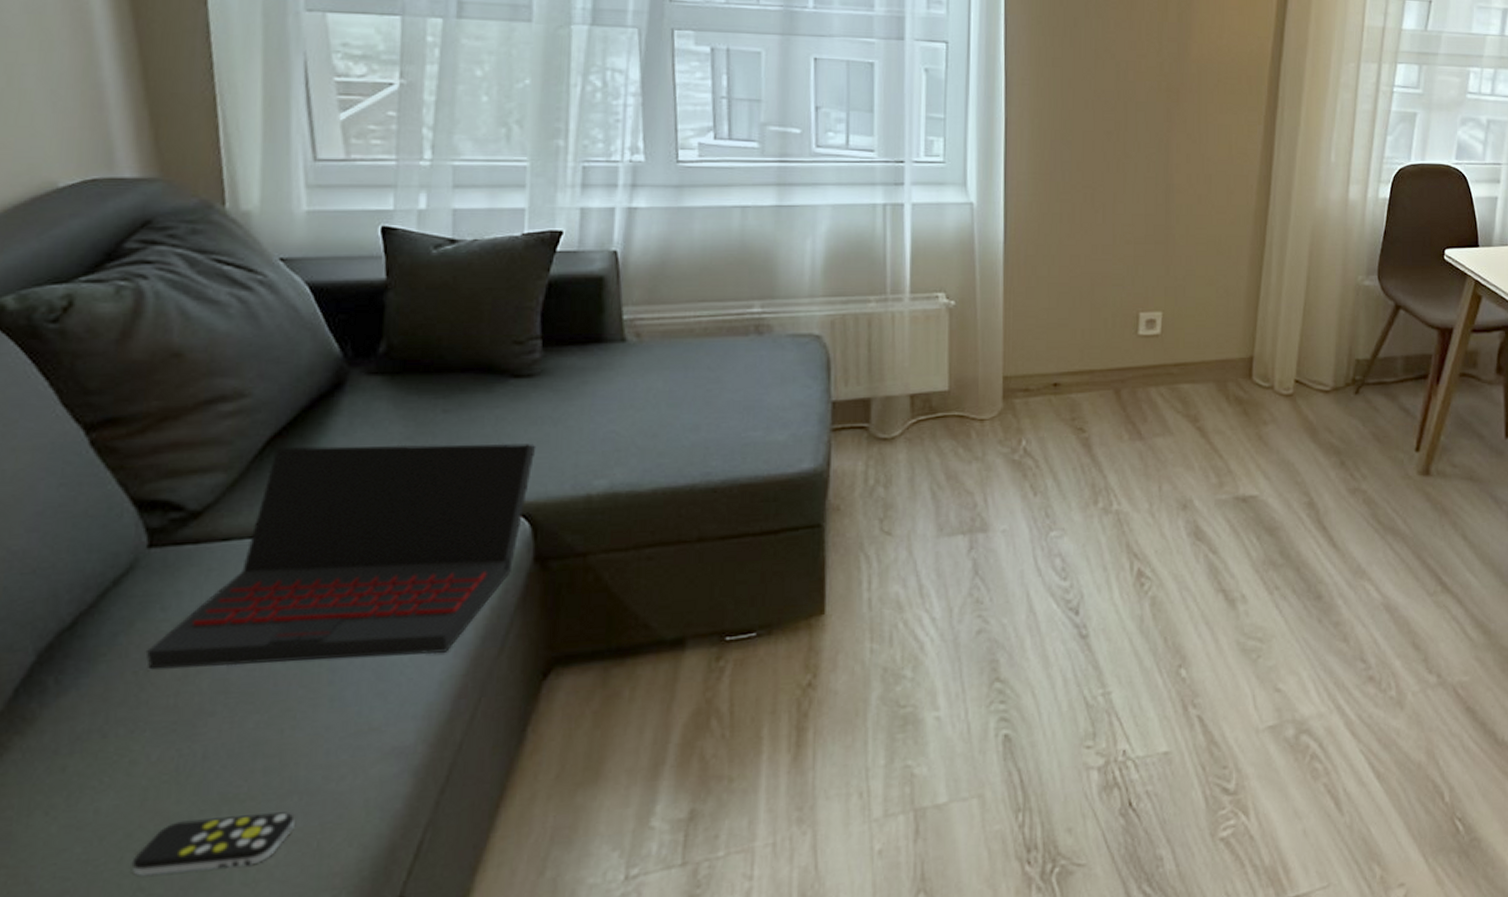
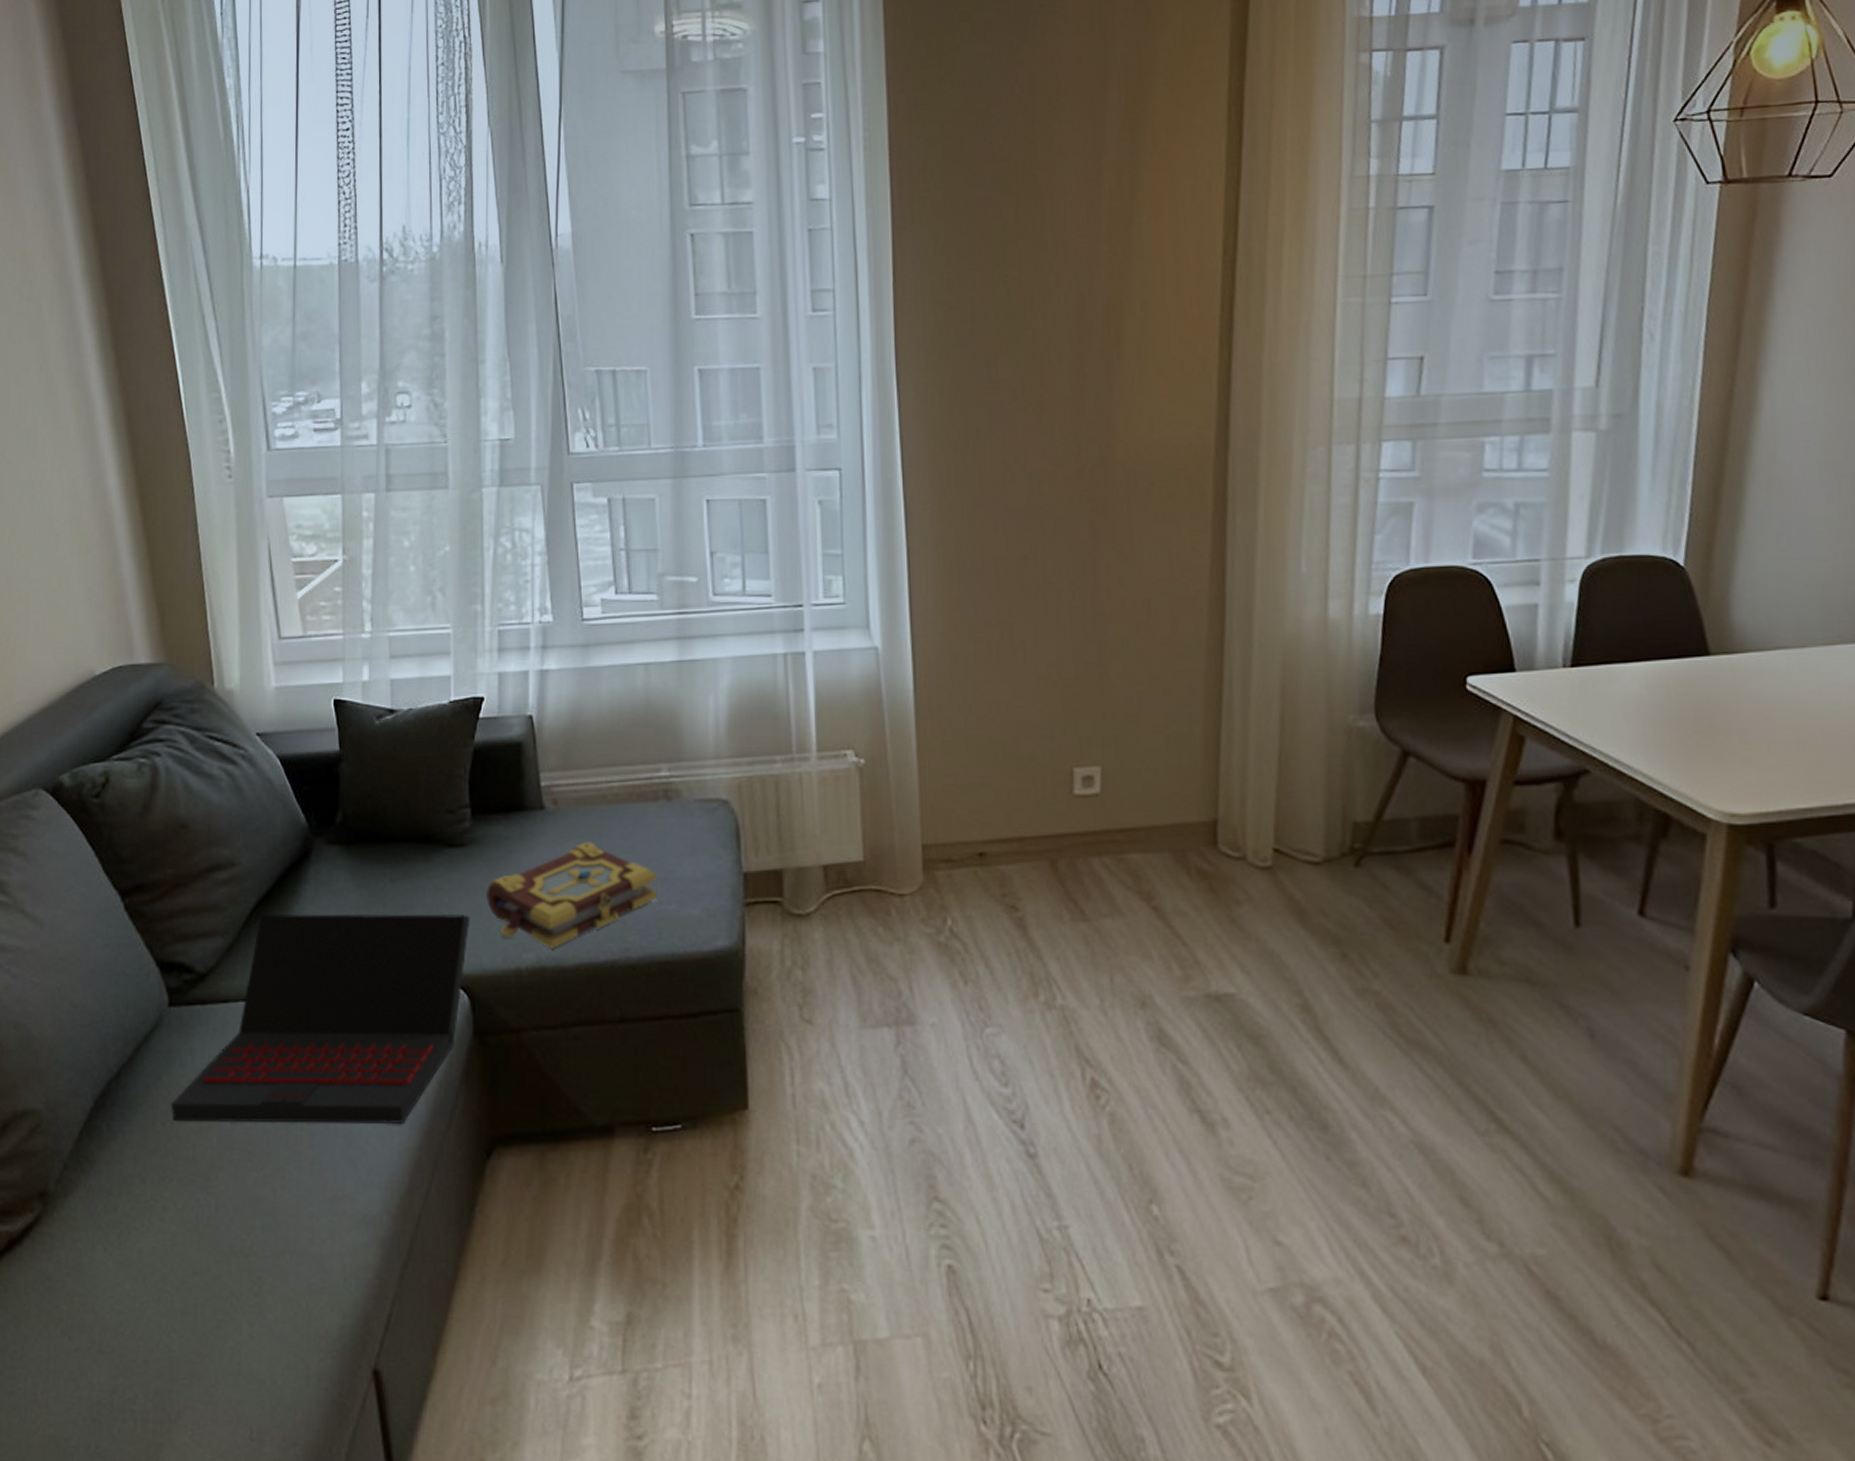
remote control: present [131,812,295,876] -> none [166,1269,287,1319]
book: none [556,373,744,474] -> present [486,842,658,948]

